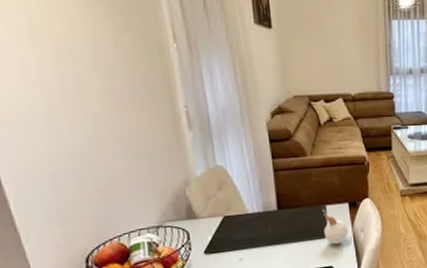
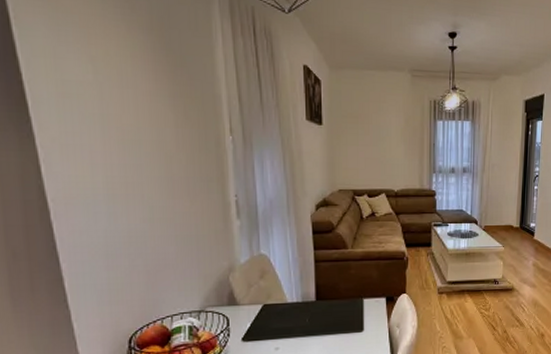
candle: present [323,210,349,245] -> none [360,303,385,339]

